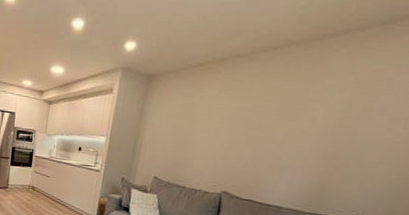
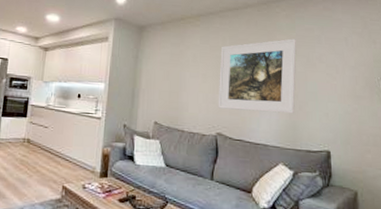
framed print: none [228,84,353,176] -> present [218,38,297,114]

